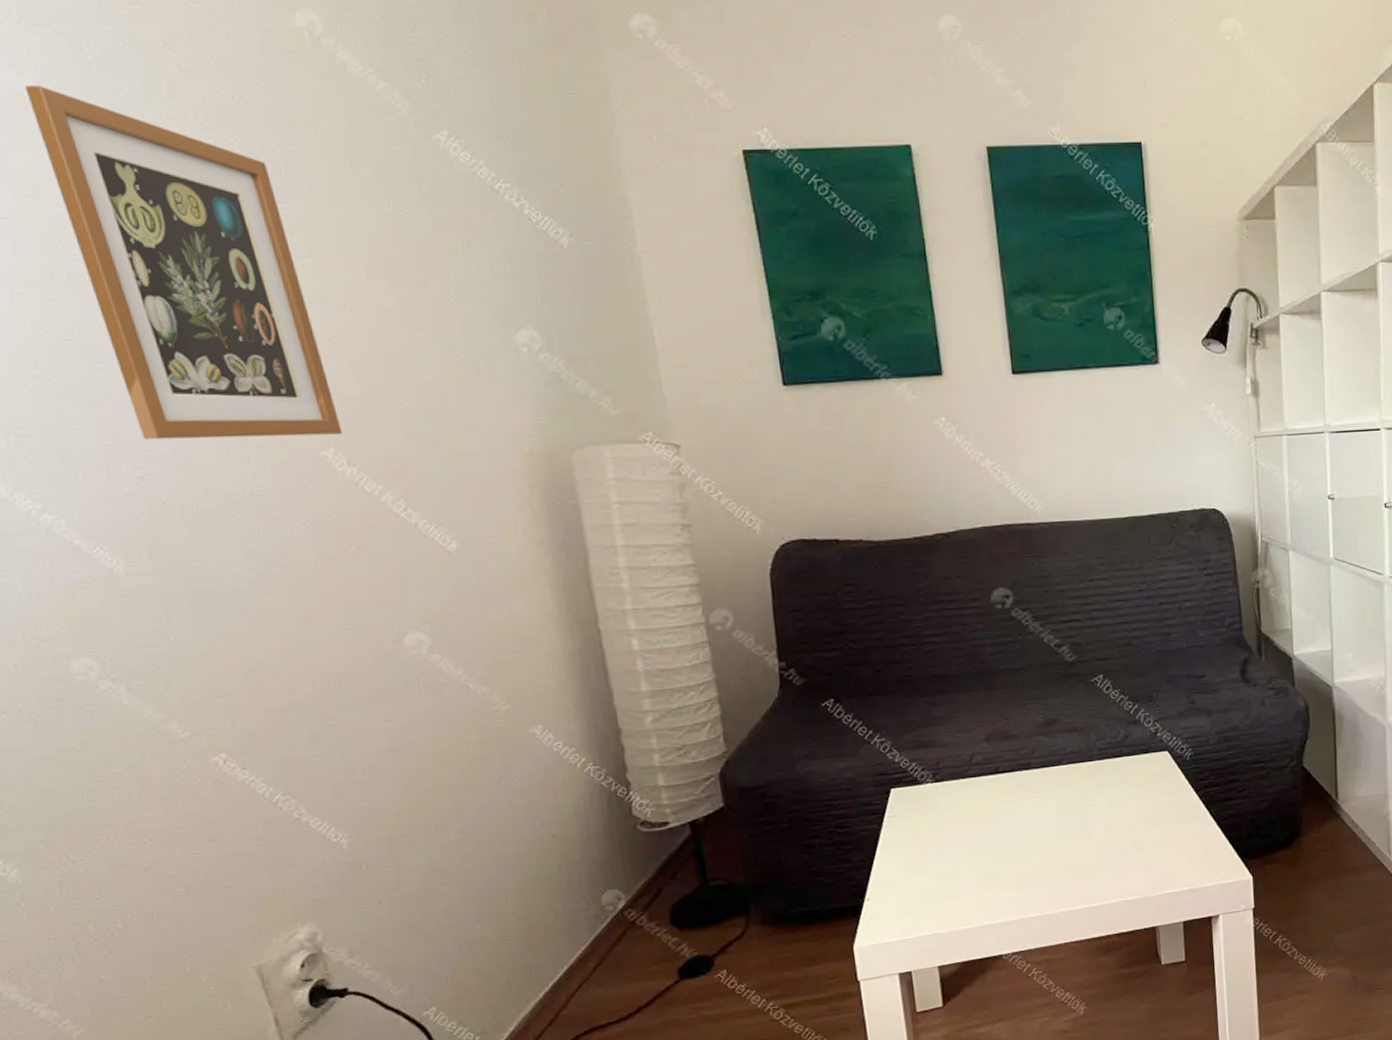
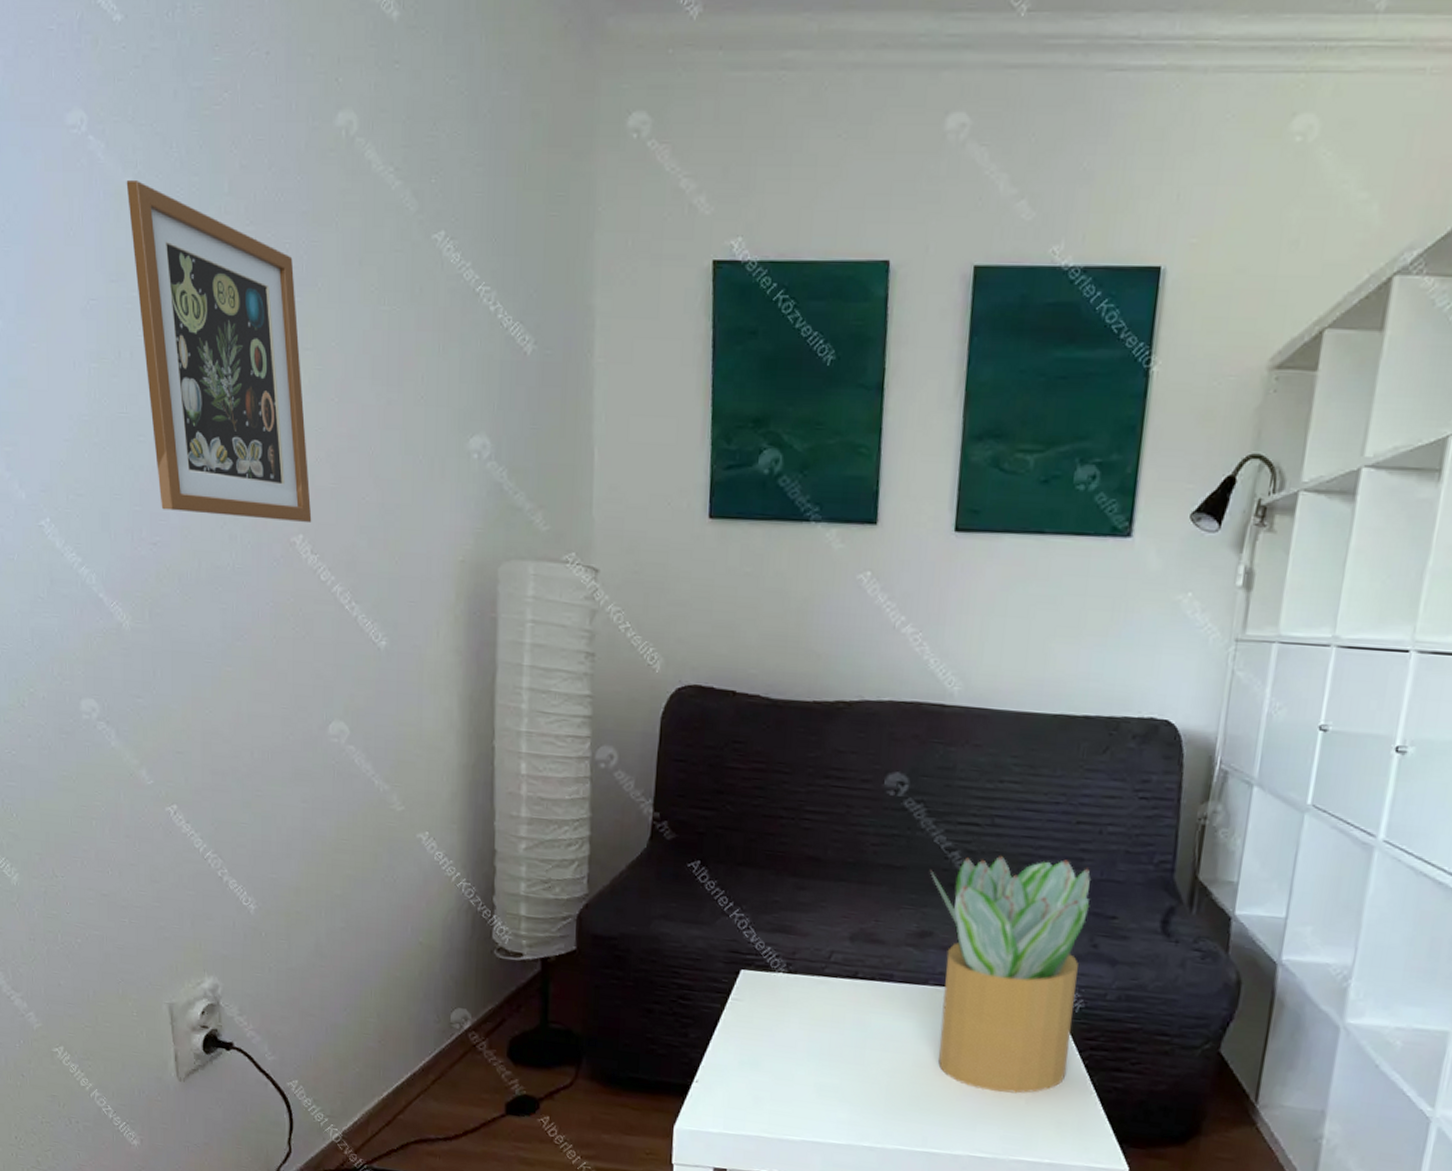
potted plant: none [1044,636,1190,843] -> present [929,856,1091,1094]

